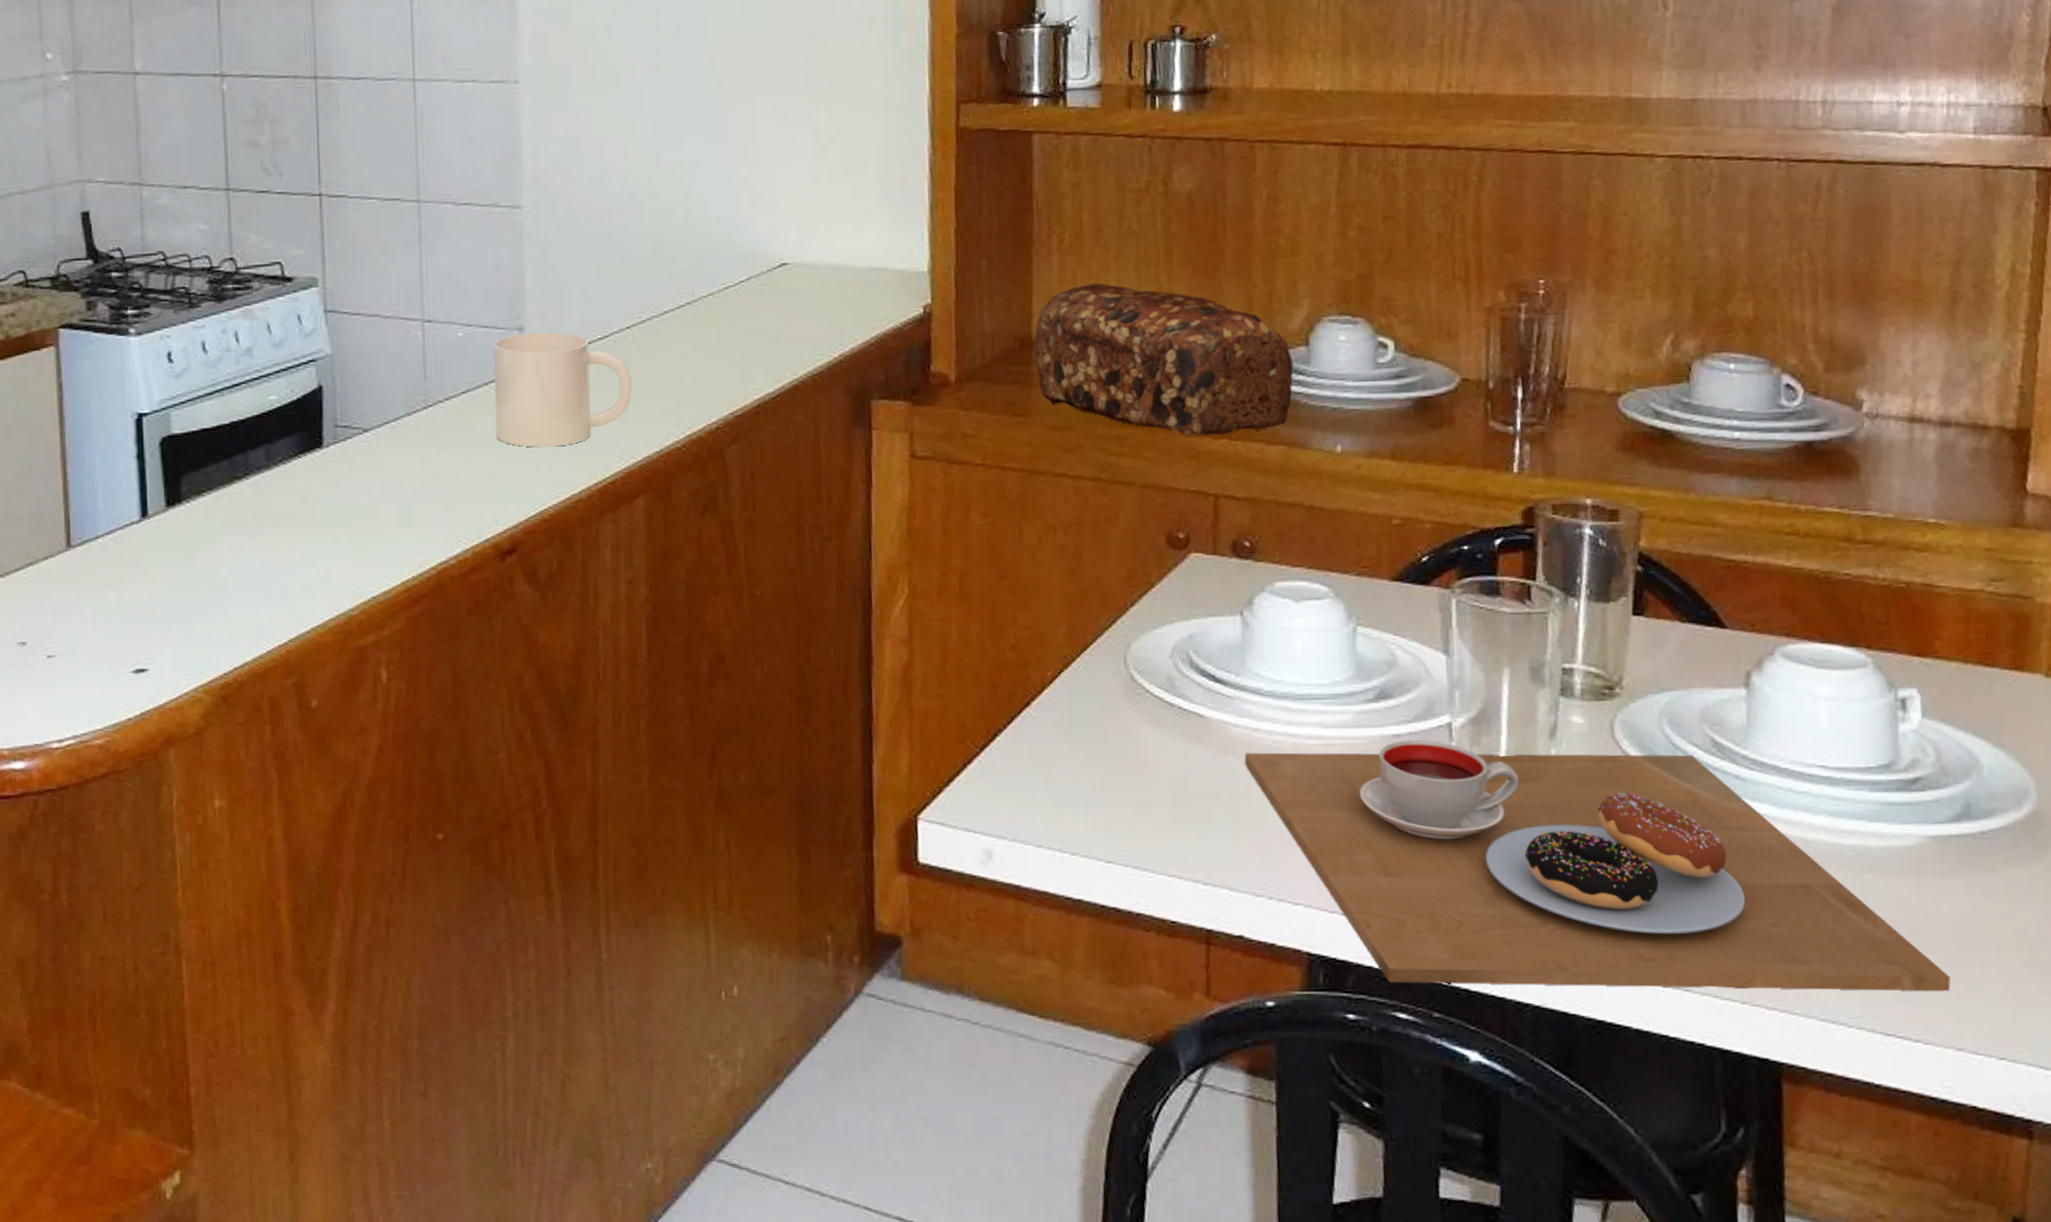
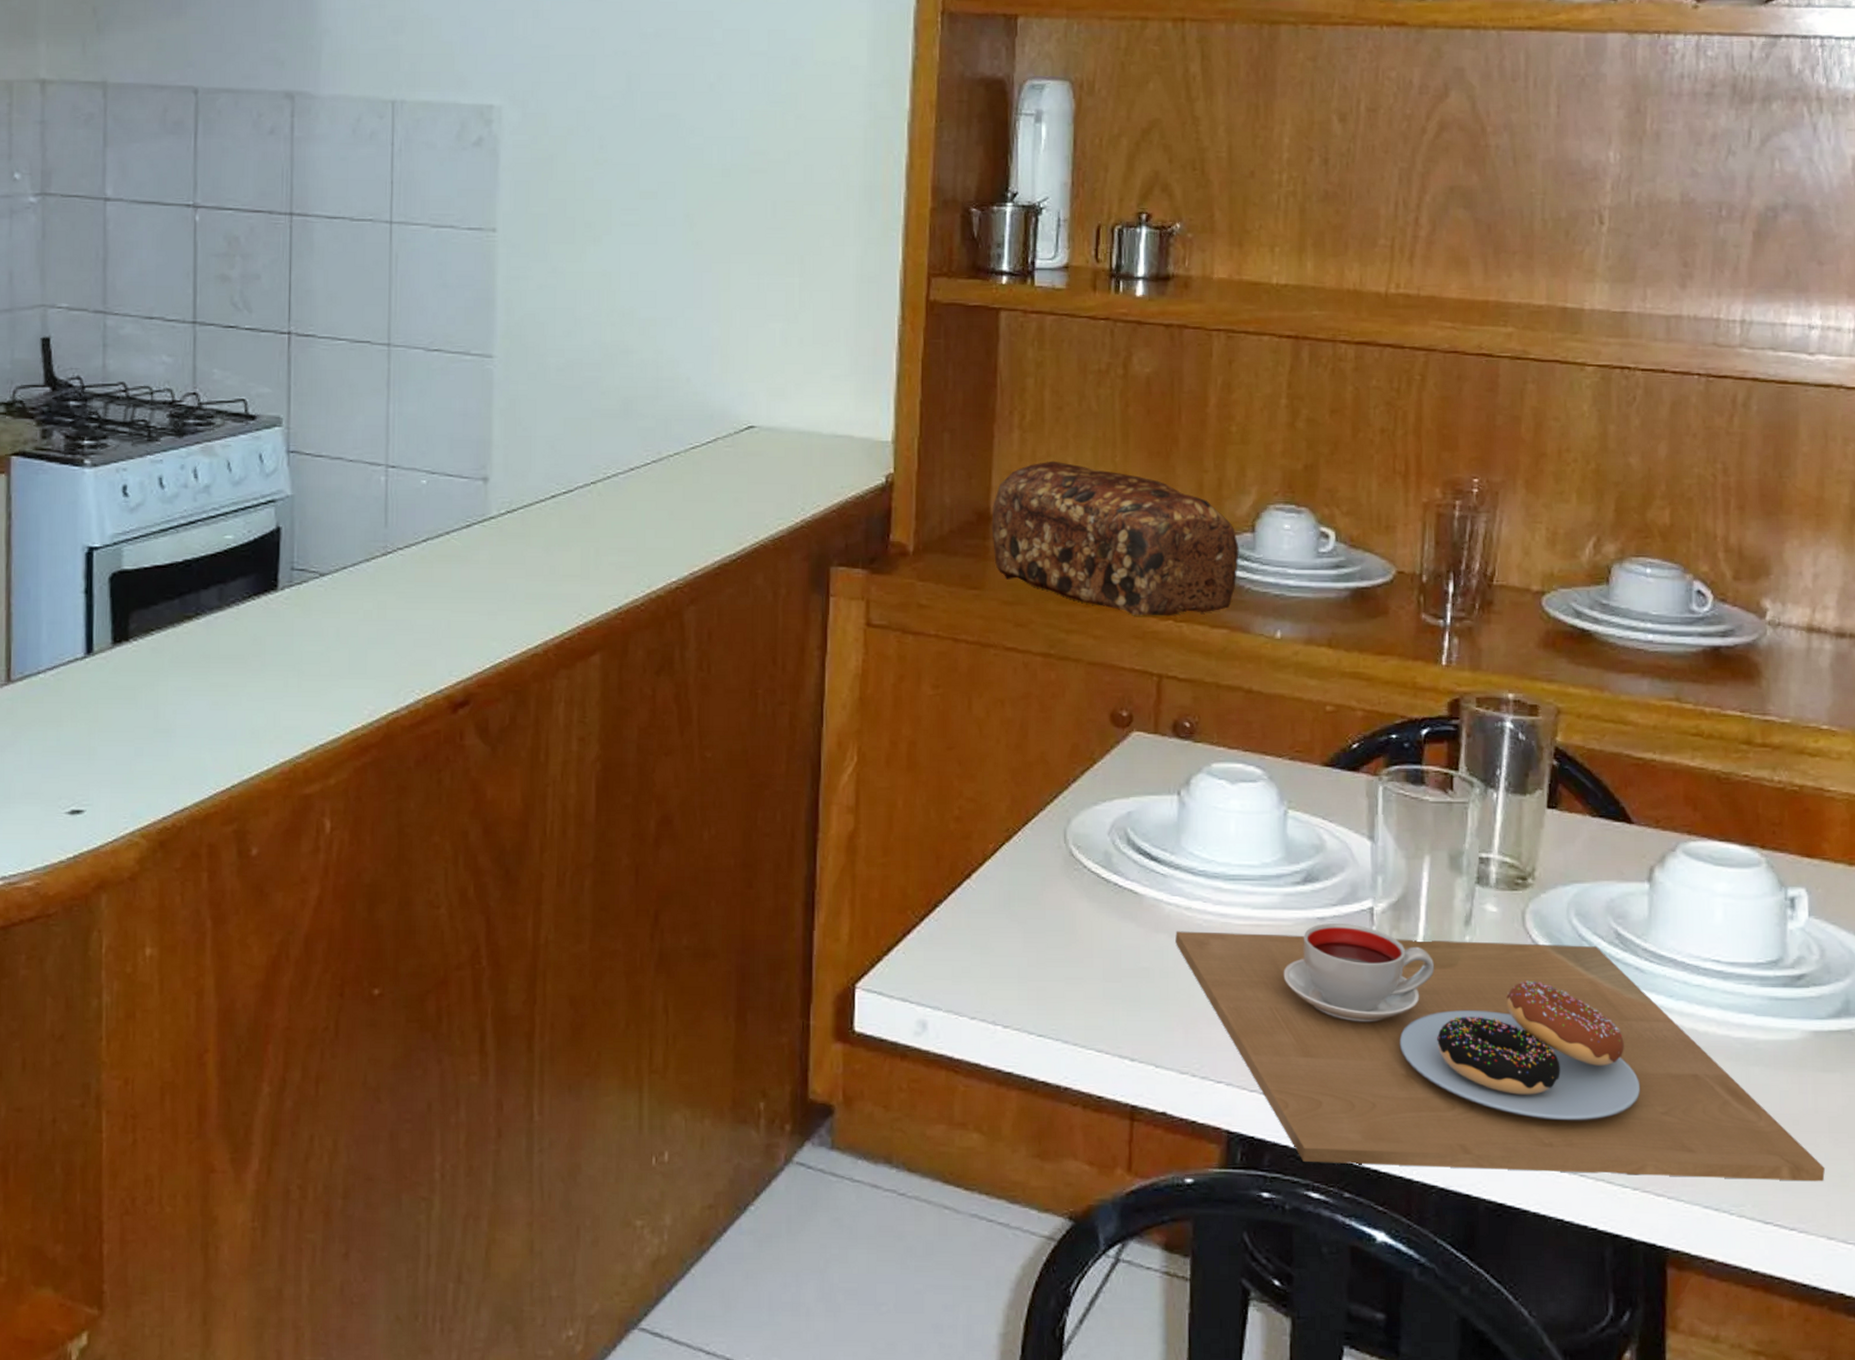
mug: present [493,332,632,448] -> none [455,484,594,600]

